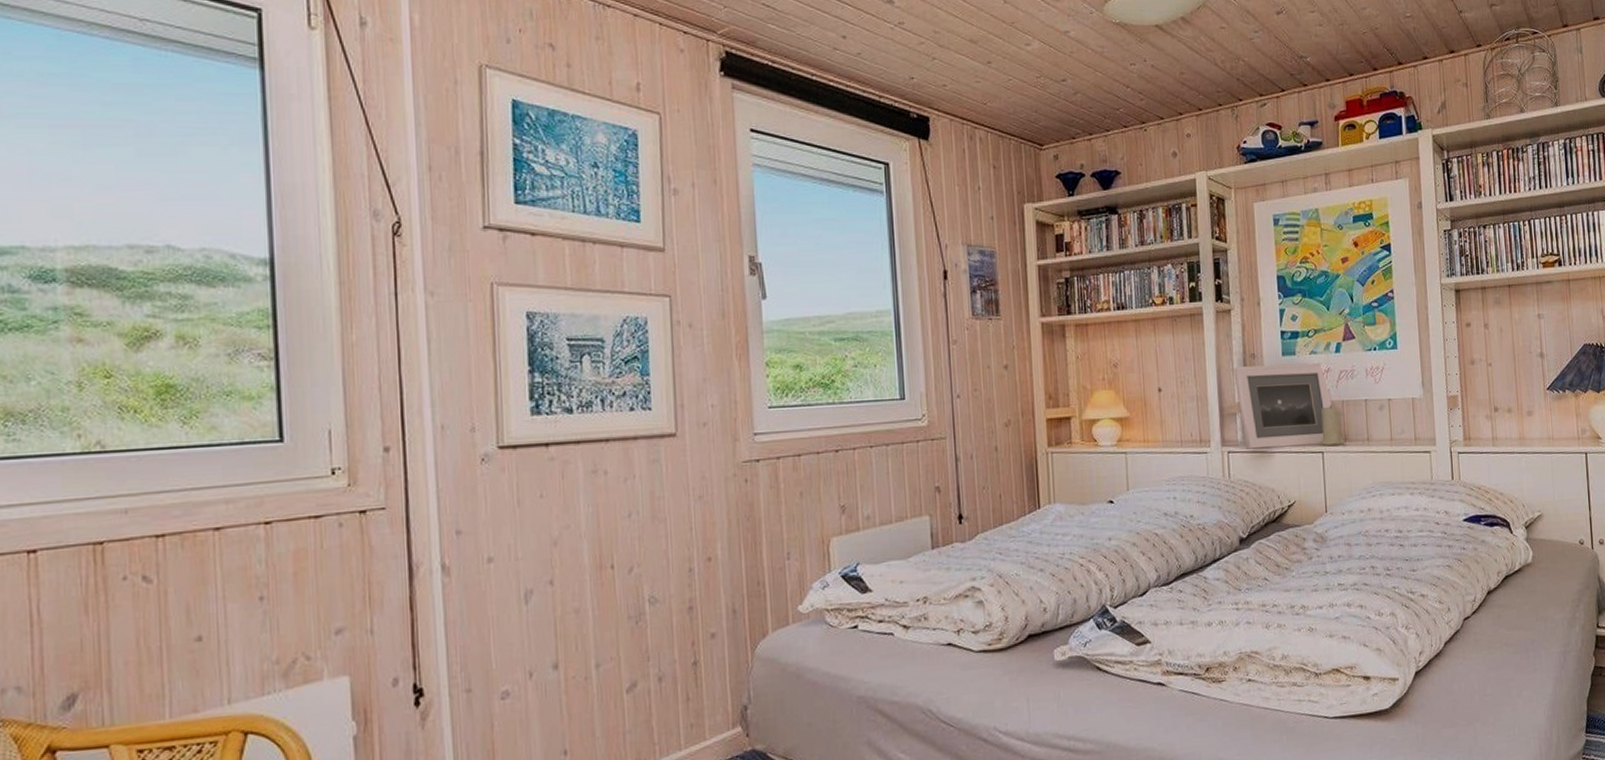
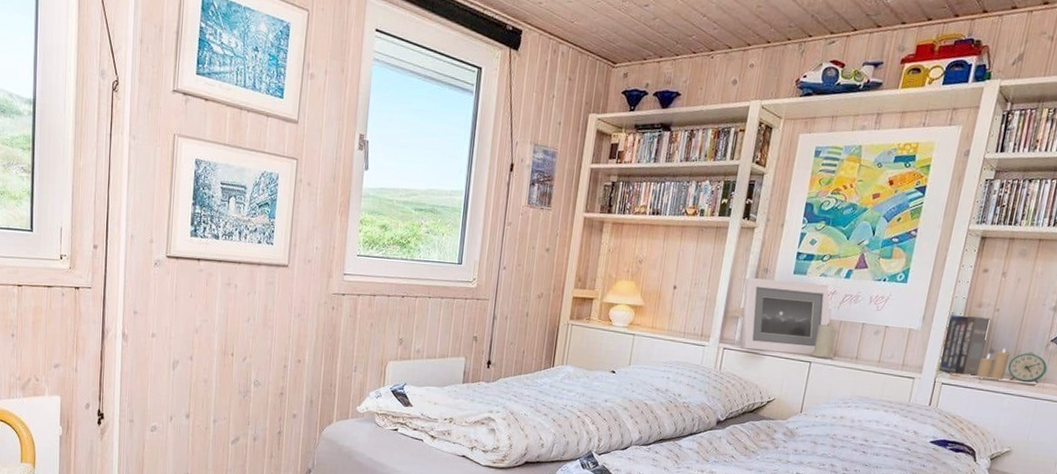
books: none [1446,374,1490,441] -> present [934,315,991,376]
candle: none [1487,404,1515,440] -> present [976,348,1011,380]
alarm clock: none [1515,404,1552,438] -> present [1007,351,1048,384]

